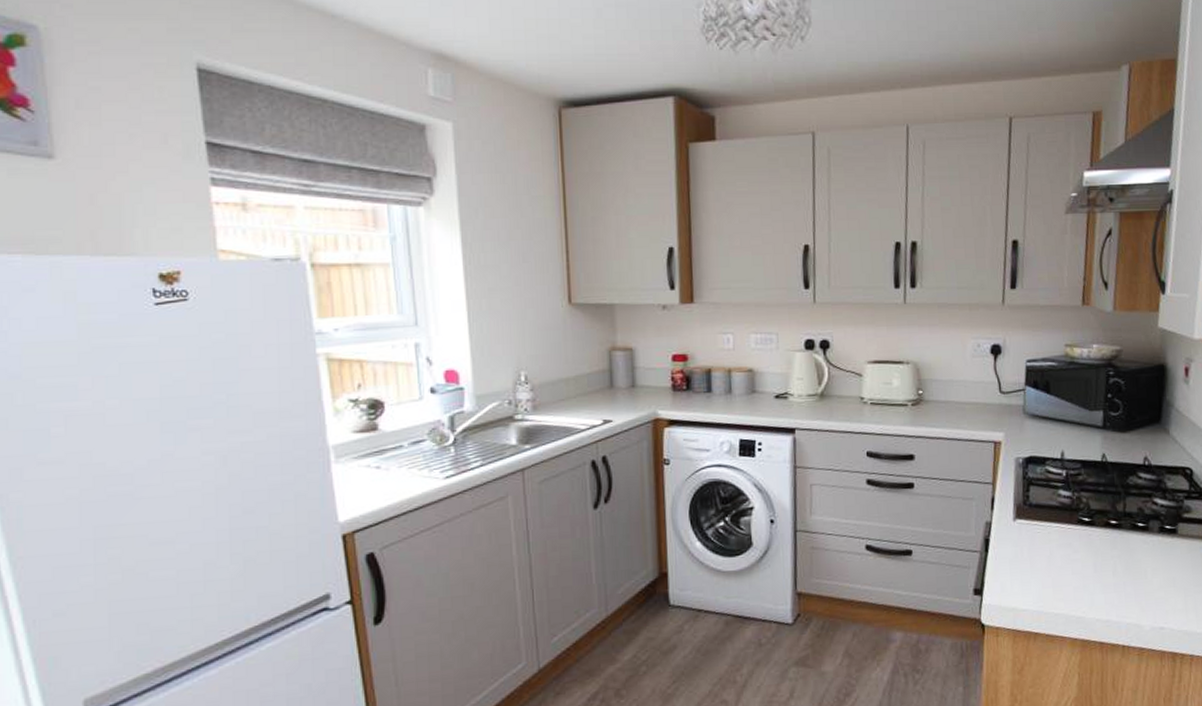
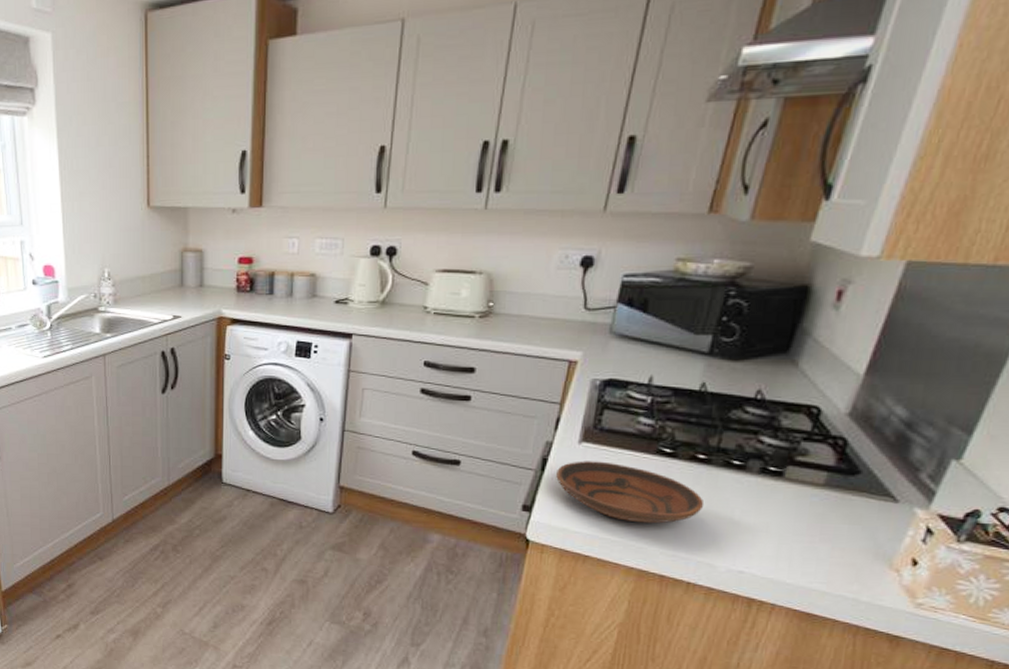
bowl: none [999,536,1123,593] -> present [556,461,705,524]

